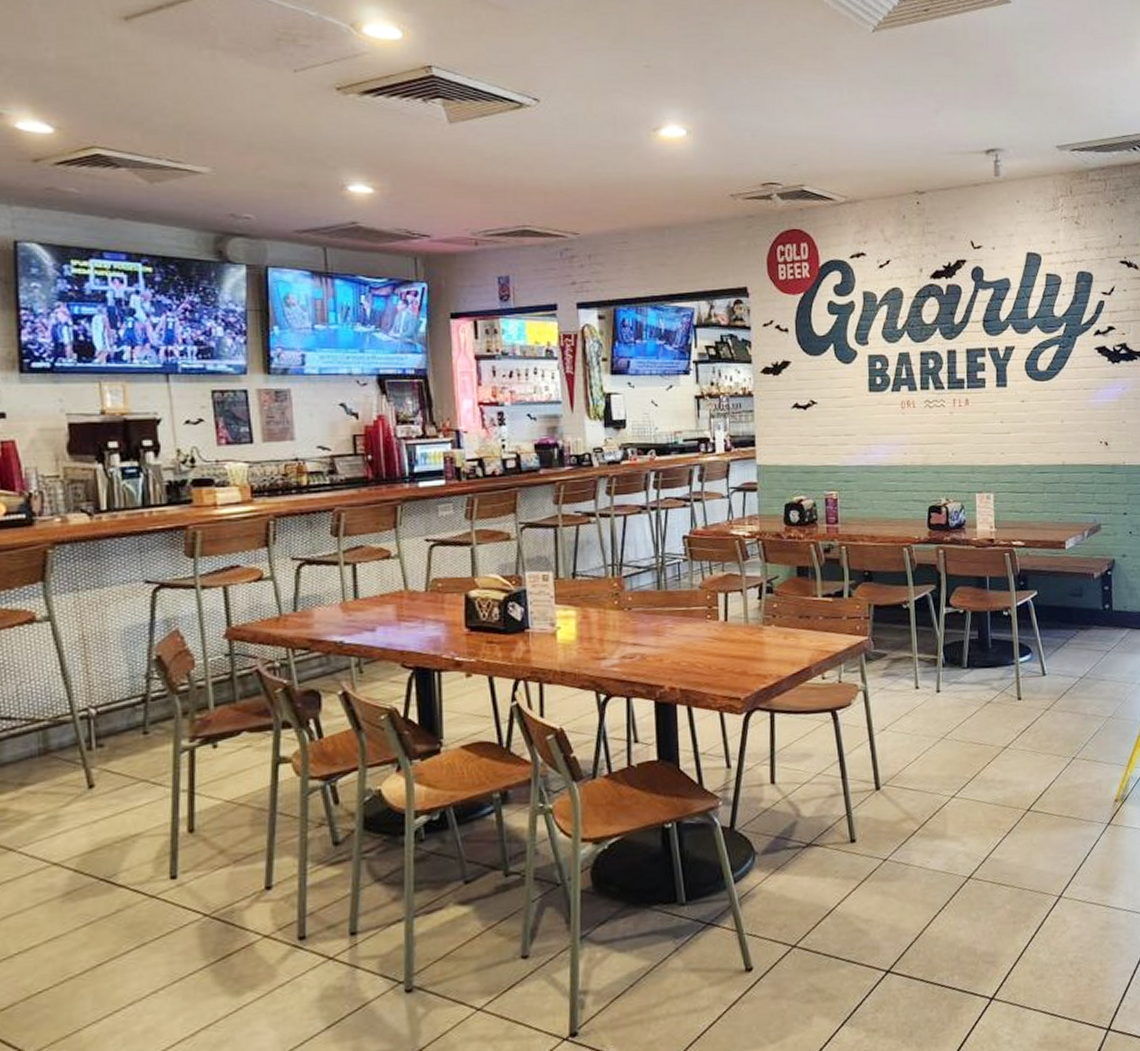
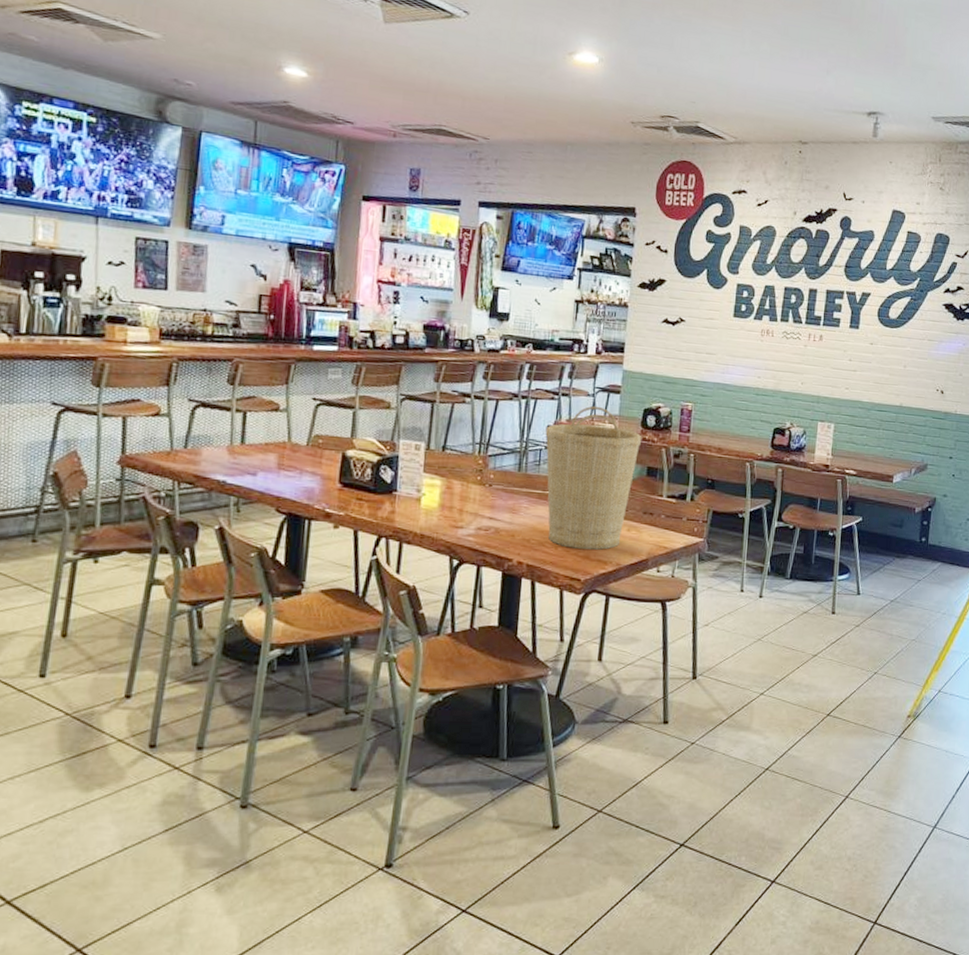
basket: none [681,507,787,666] -> present [545,406,642,550]

